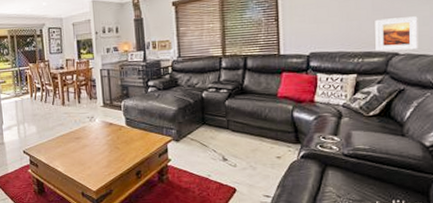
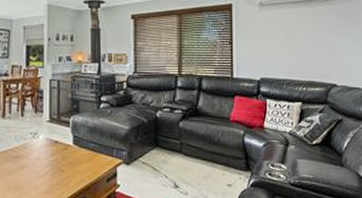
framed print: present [375,16,418,52] -> none [316,51,353,82]

